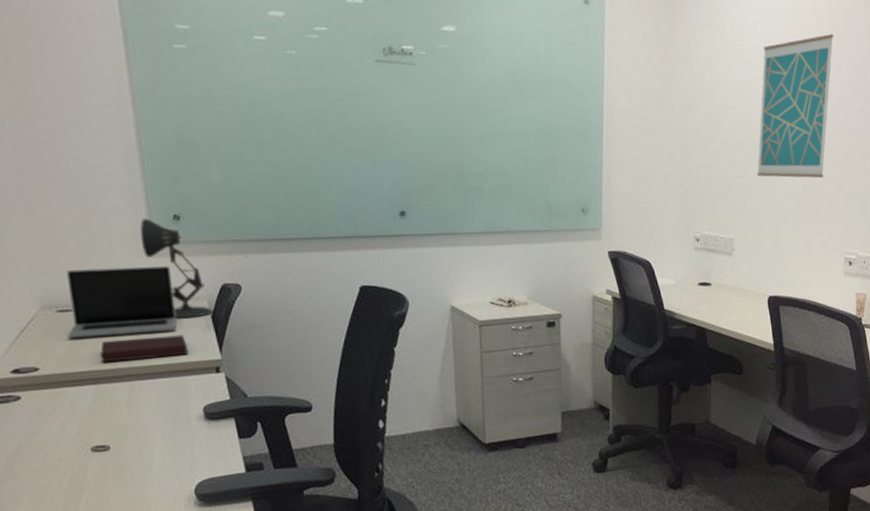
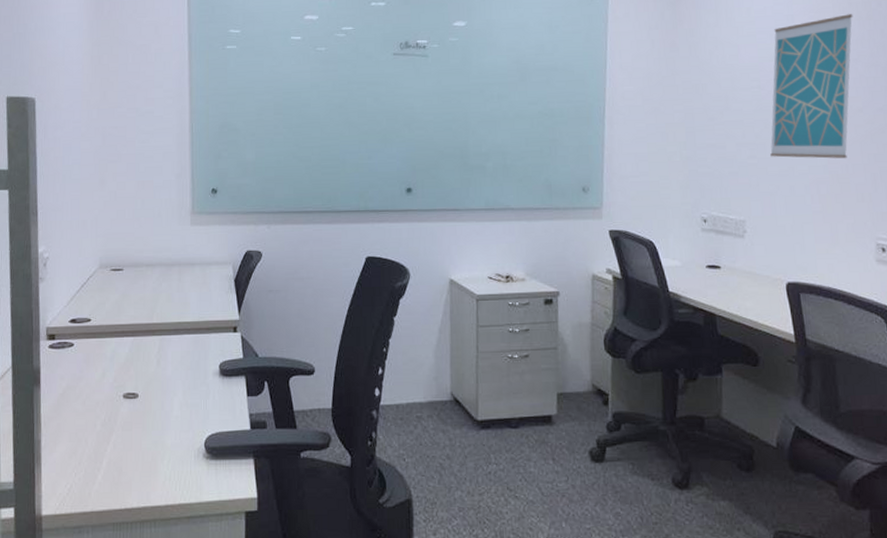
laptop: present [66,266,177,338] -> none [116,233,206,294]
notebook: present [100,335,188,363] -> none [141,295,211,318]
desk lamp: present [140,218,213,319] -> none [183,191,236,281]

